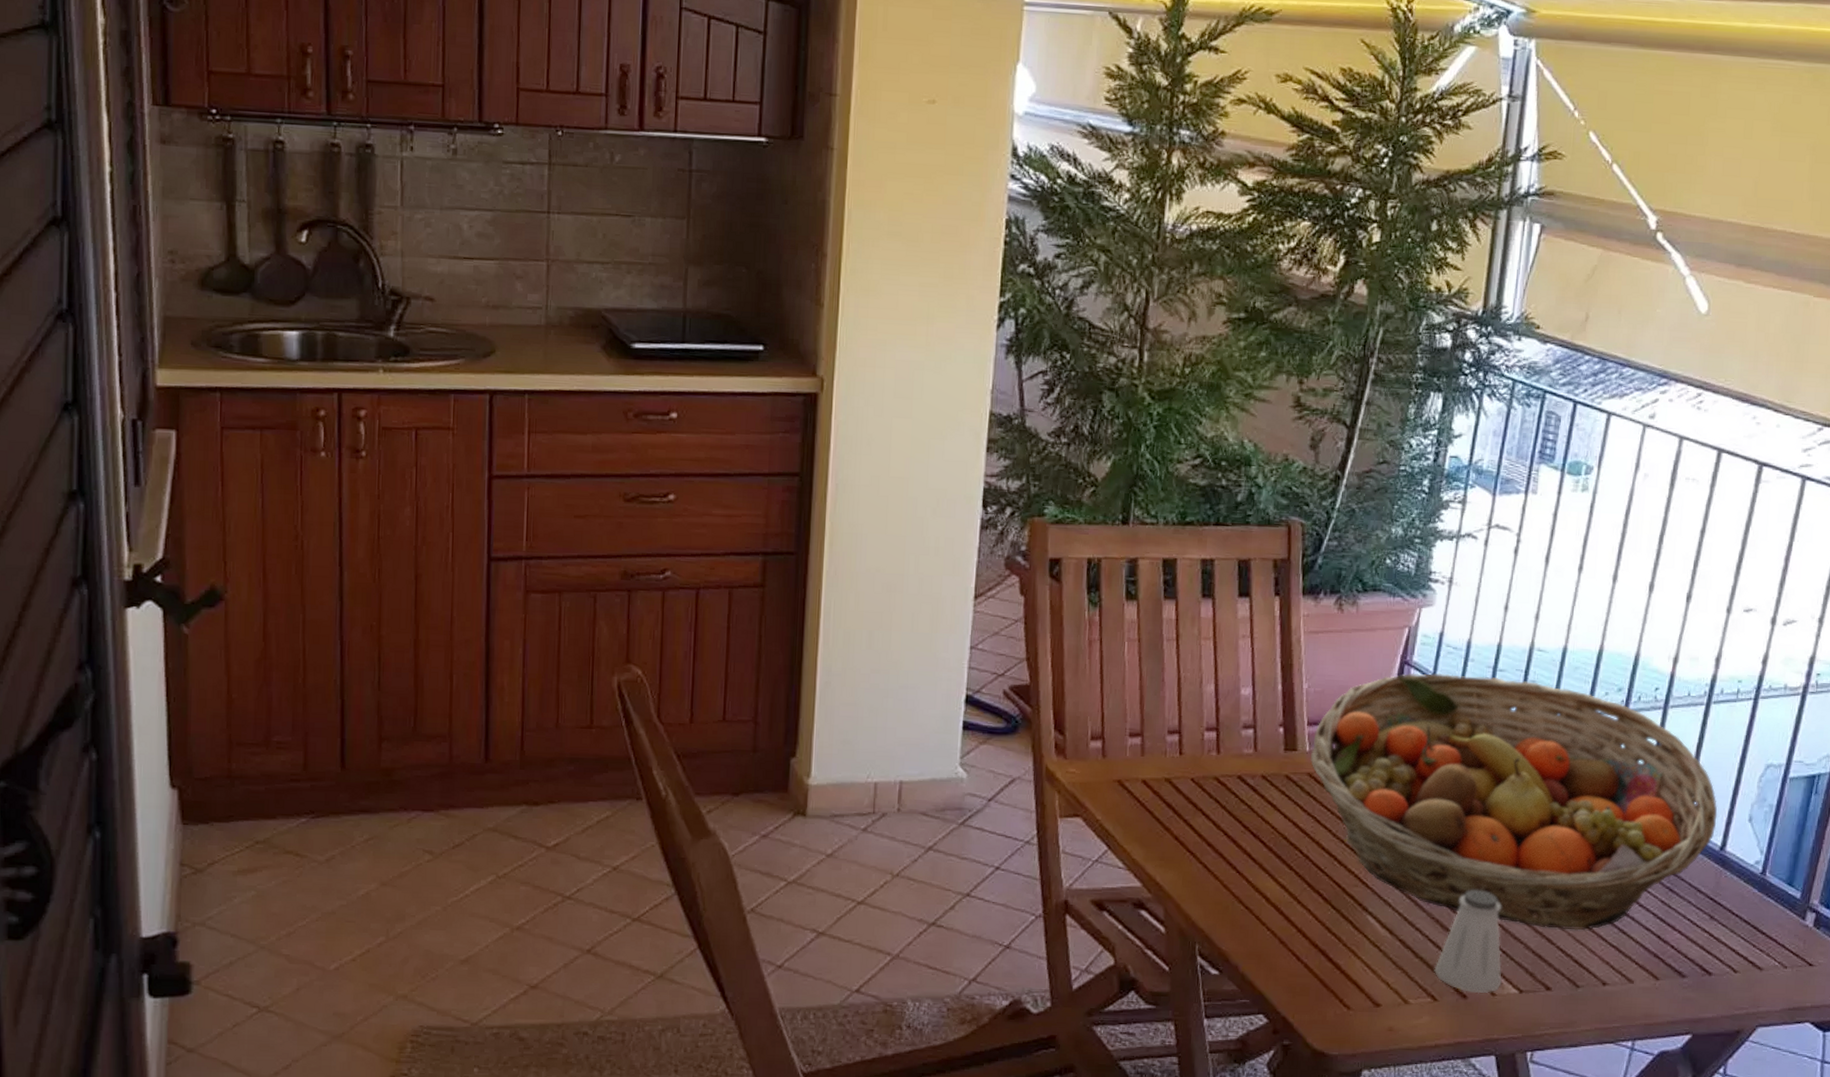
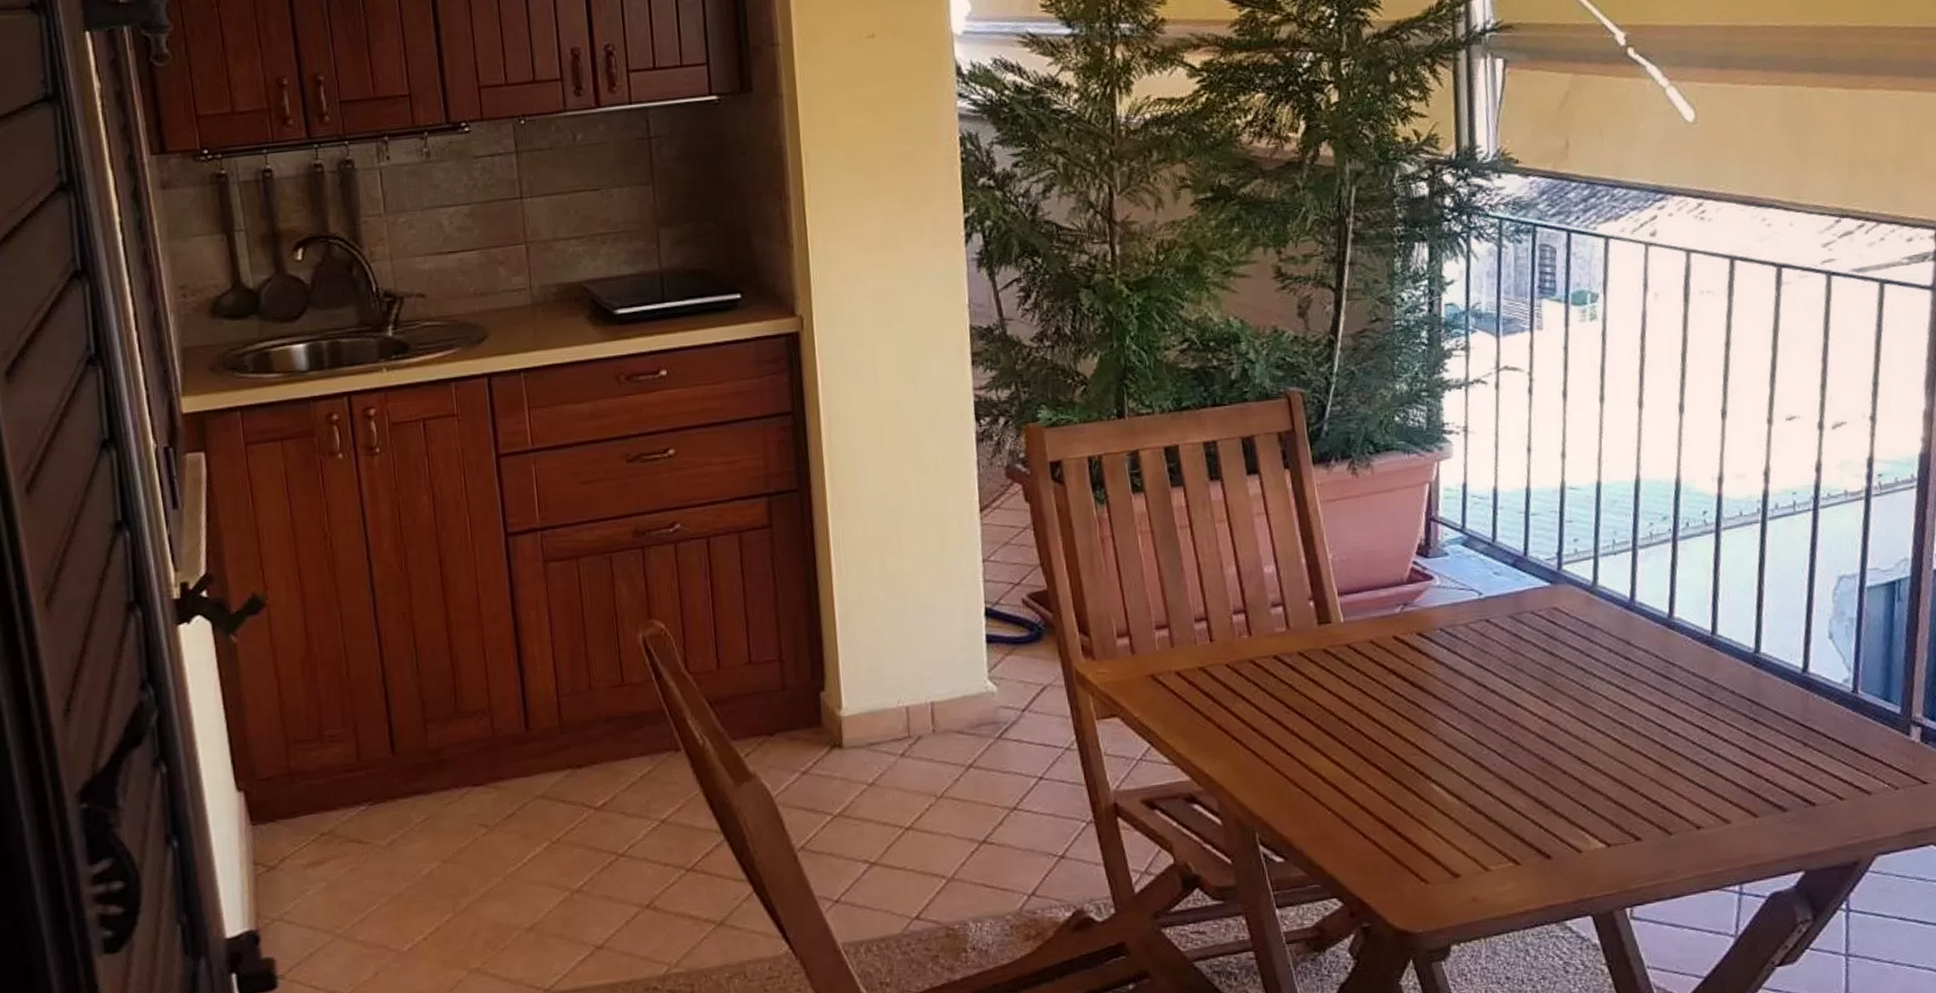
fruit basket: present [1310,673,1718,931] -> none [1346,522,1794,776]
saltshaker: present [1434,890,1502,994] -> none [1511,744,1586,853]

